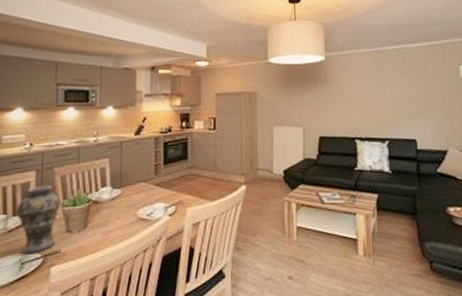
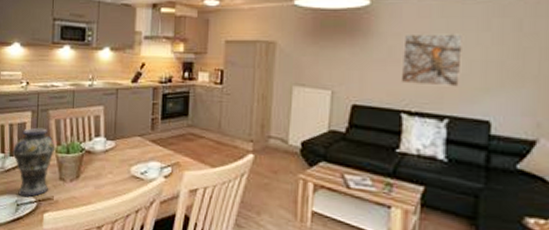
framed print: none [351,78,393,117] -> present [400,33,464,87]

